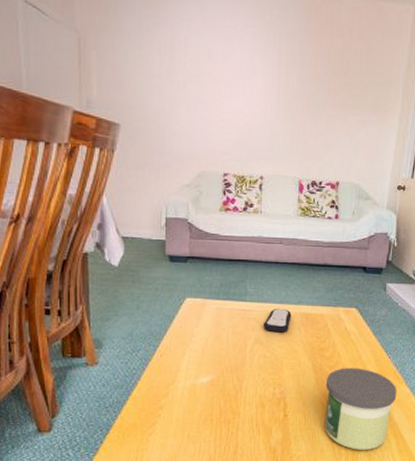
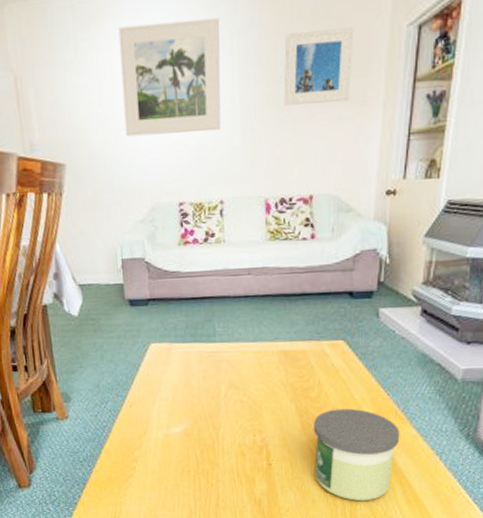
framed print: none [180,12,273,116] -> present [118,17,221,137]
remote control: present [264,308,292,333] -> none [237,347,268,374]
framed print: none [320,46,381,109] -> present [283,28,354,106]

